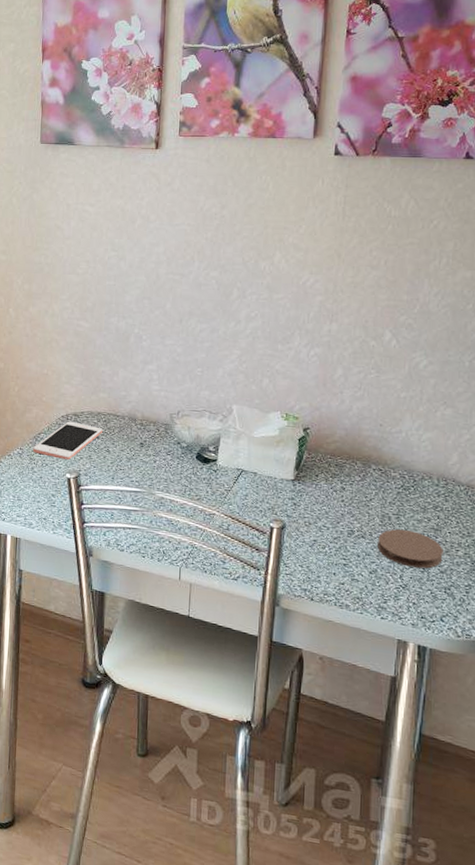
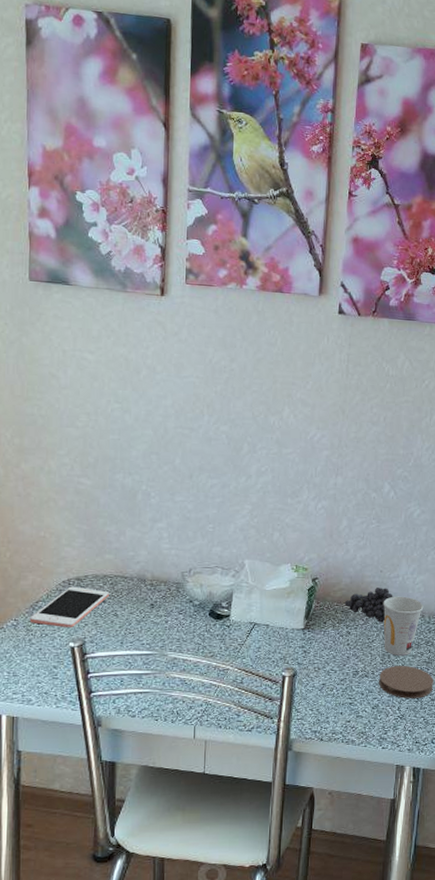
fruit: none [339,442,395,481] -> present [344,588,393,623]
cup: none [382,453,431,519] -> present [383,596,424,655]

